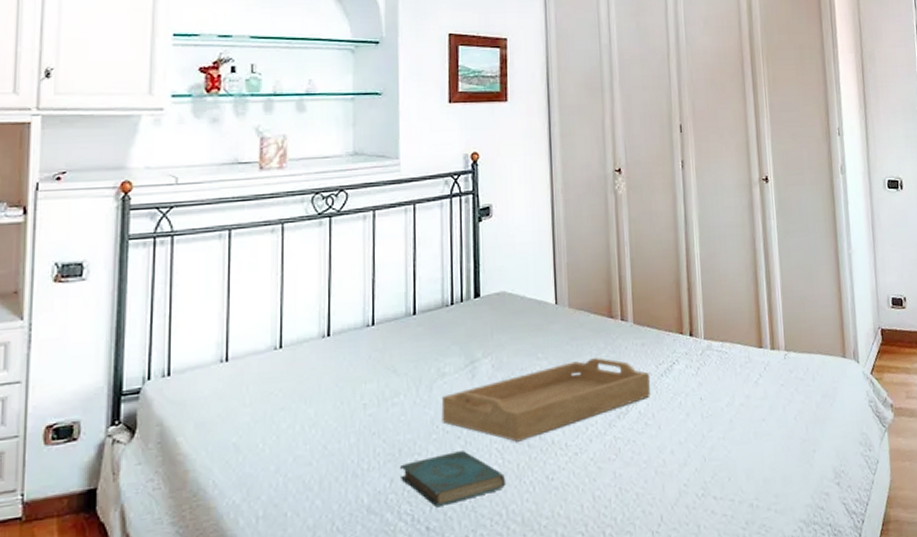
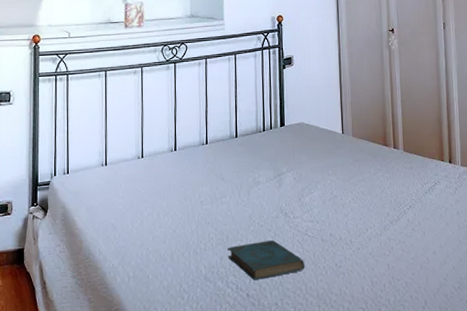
serving tray: present [441,358,651,442] -> none [256,176,417,236]

